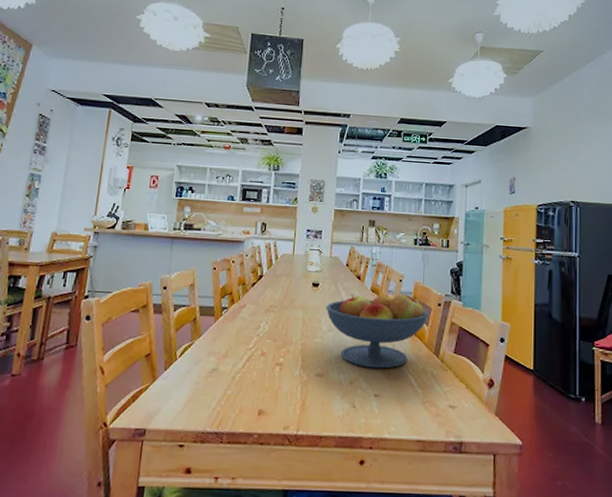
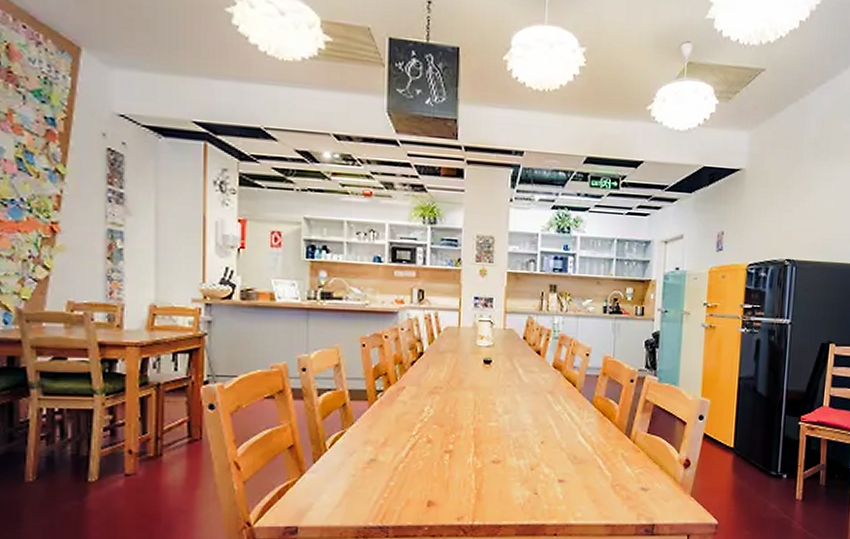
fruit bowl: present [326,293,428,369] -> none [500,370,619,452]

